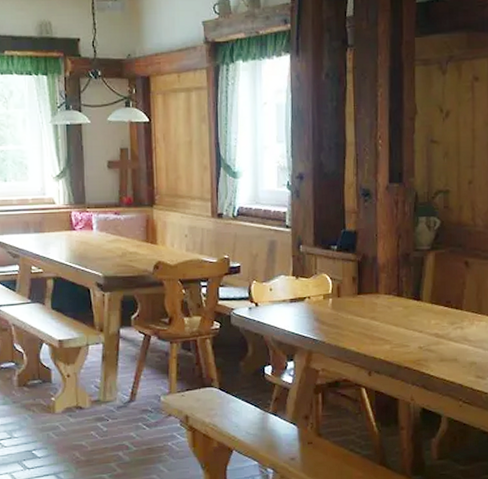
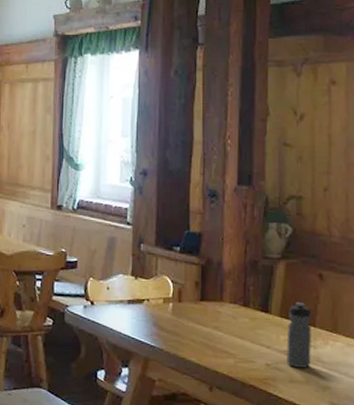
water bottle: none [437,289,459,348] -> present [286,302,311,368]

